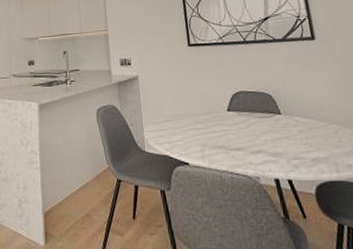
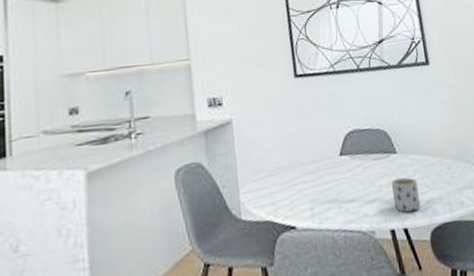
mug: none [276,136,305,167] -> present [391,177,421,213]

